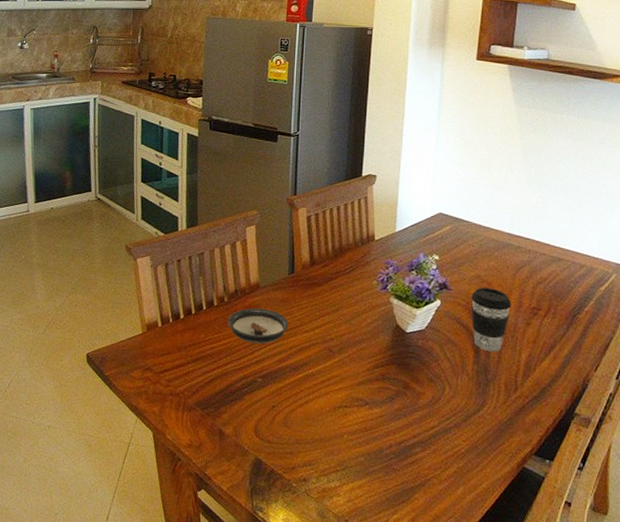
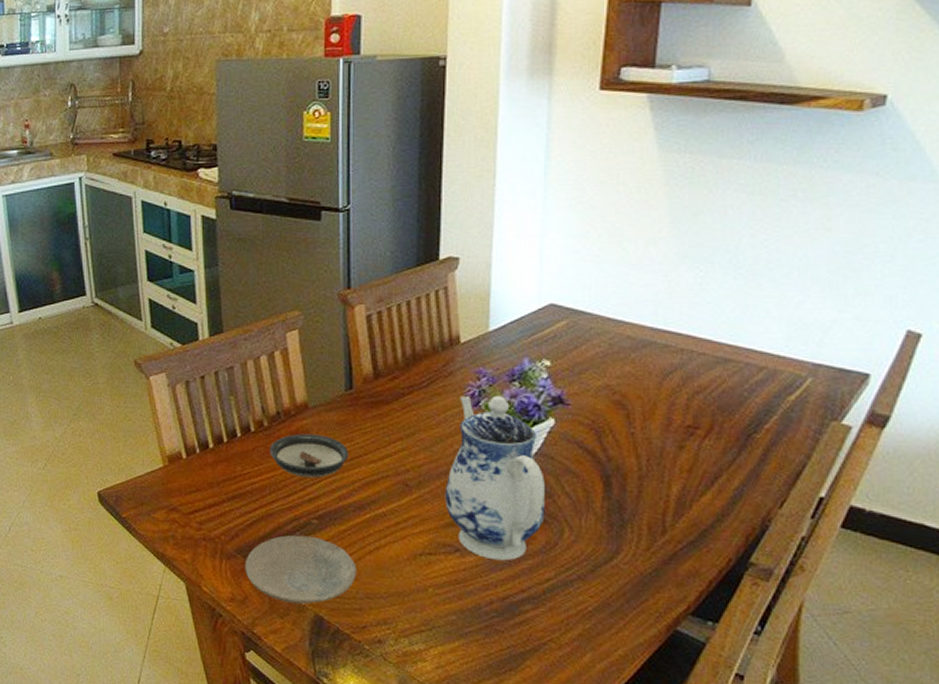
plate: none [202,391,290,449] -> present [244,535,357,604]
teapot: none [359,281,432,412] -> present [445,396,545,561]
coffee cup: present [471,287,511,351] -> none [598,400,656,484]

